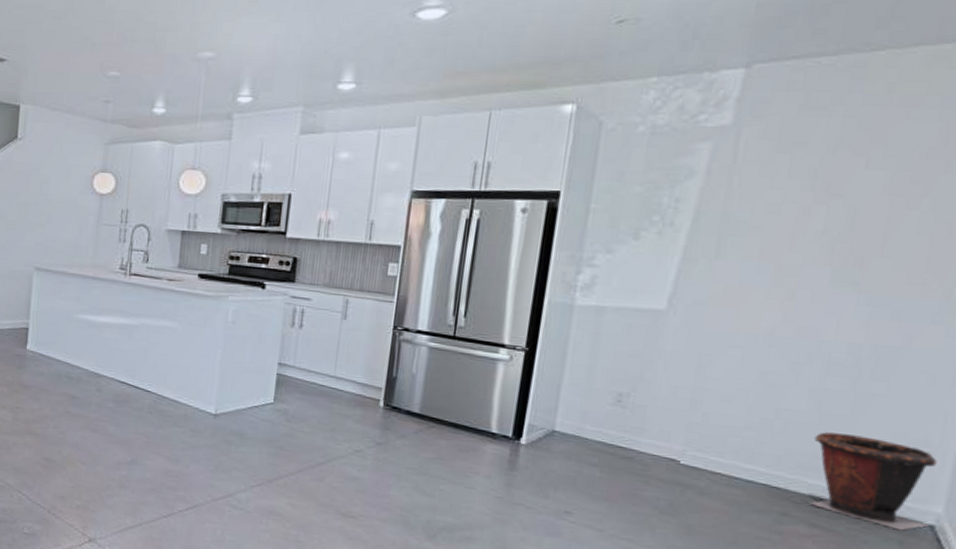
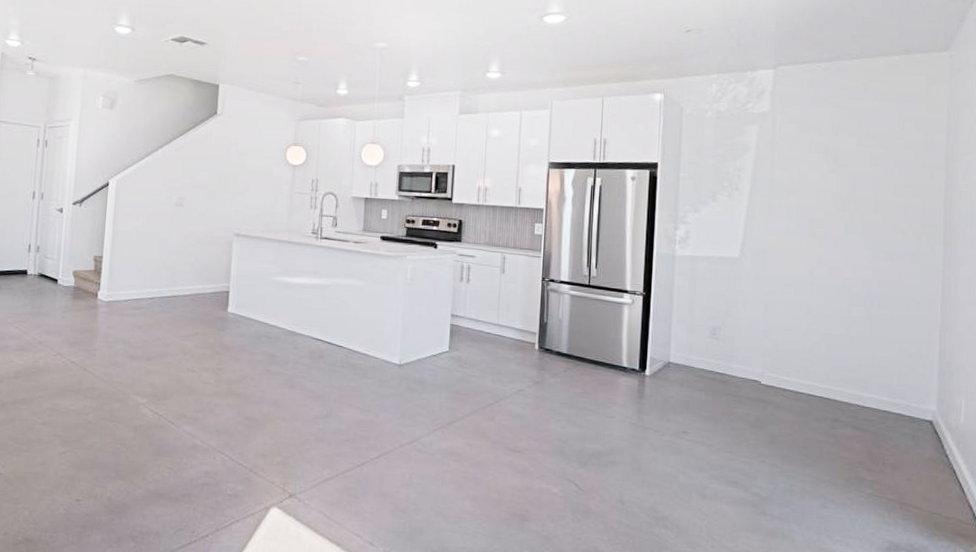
waste bin: present [809,432,938,531] -> none [848,351,929,427]

